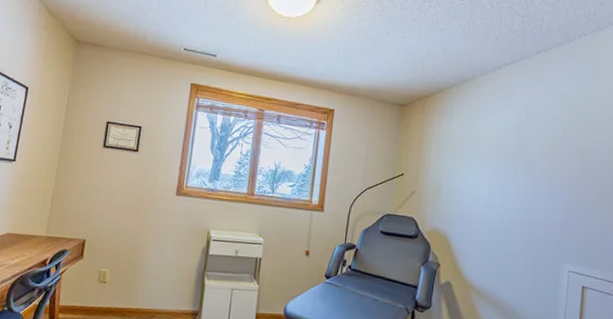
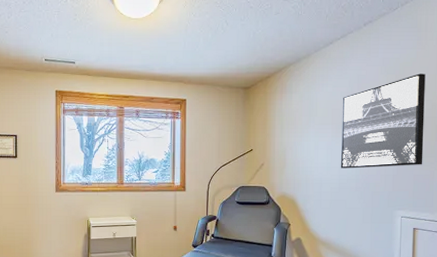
wall art: none [502,112,603,215] -> present [341,73,426,168]

